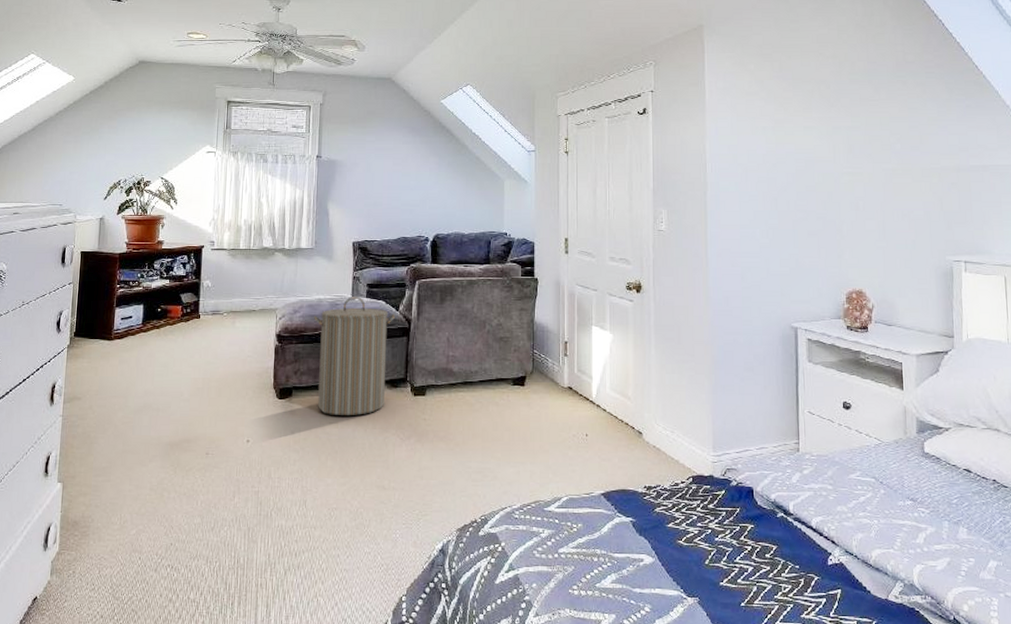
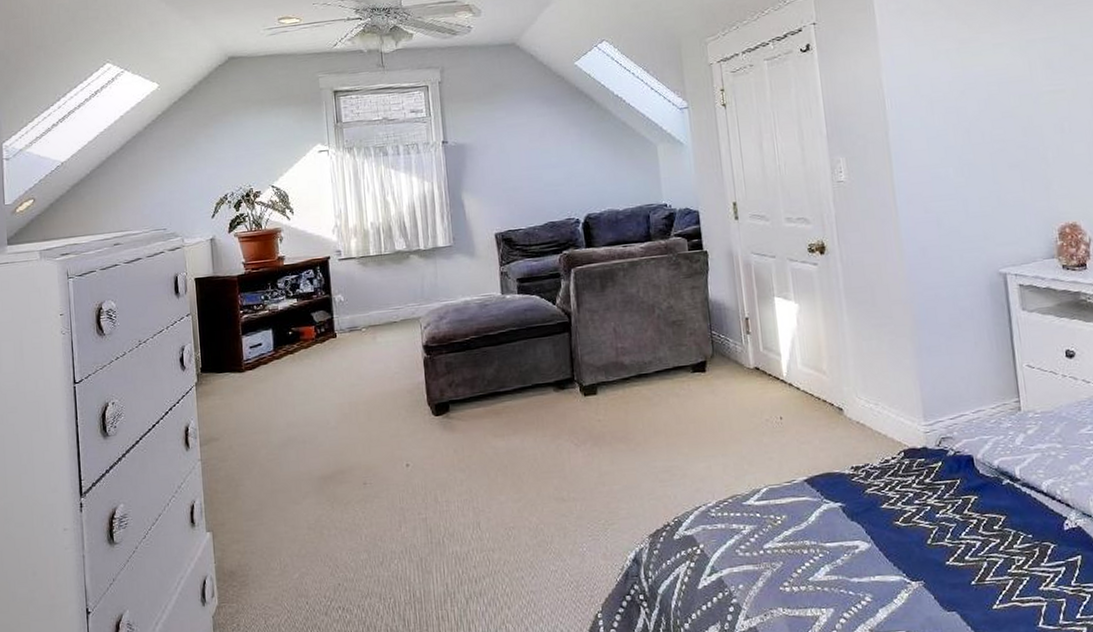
laundry hamper: present [313,297,396,415] -> none [461,294,553,427]

